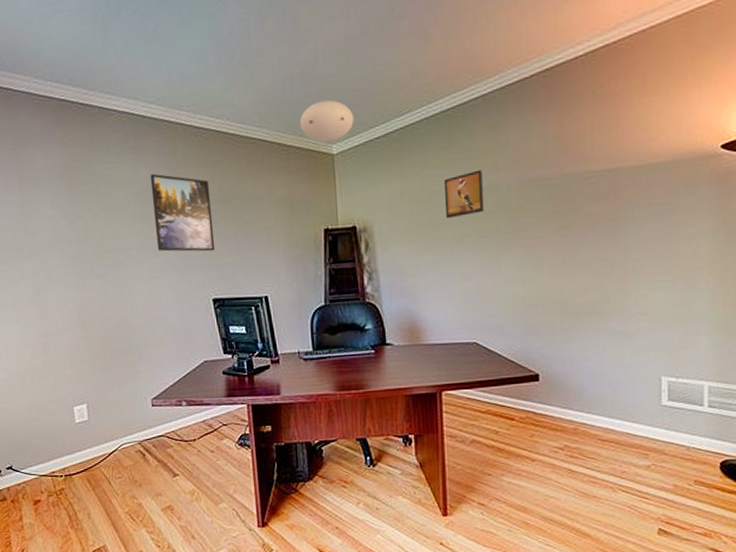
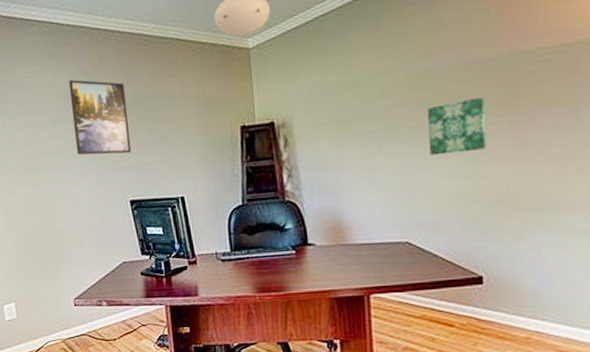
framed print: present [443,169,484,219] -> none [369,54,416,109]
wall art: none [493,212,543,264] -> present [427,96,487,156]

